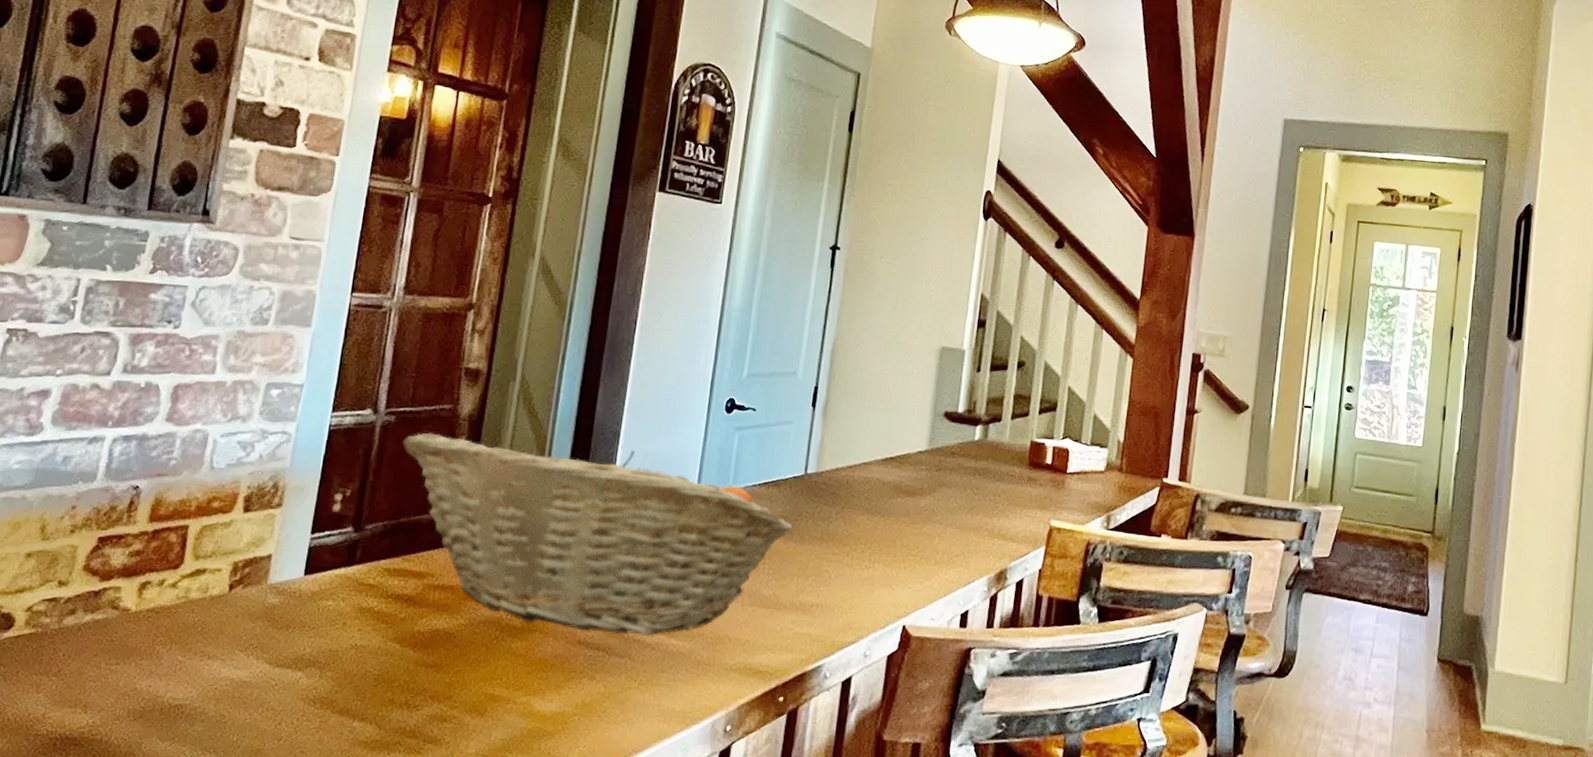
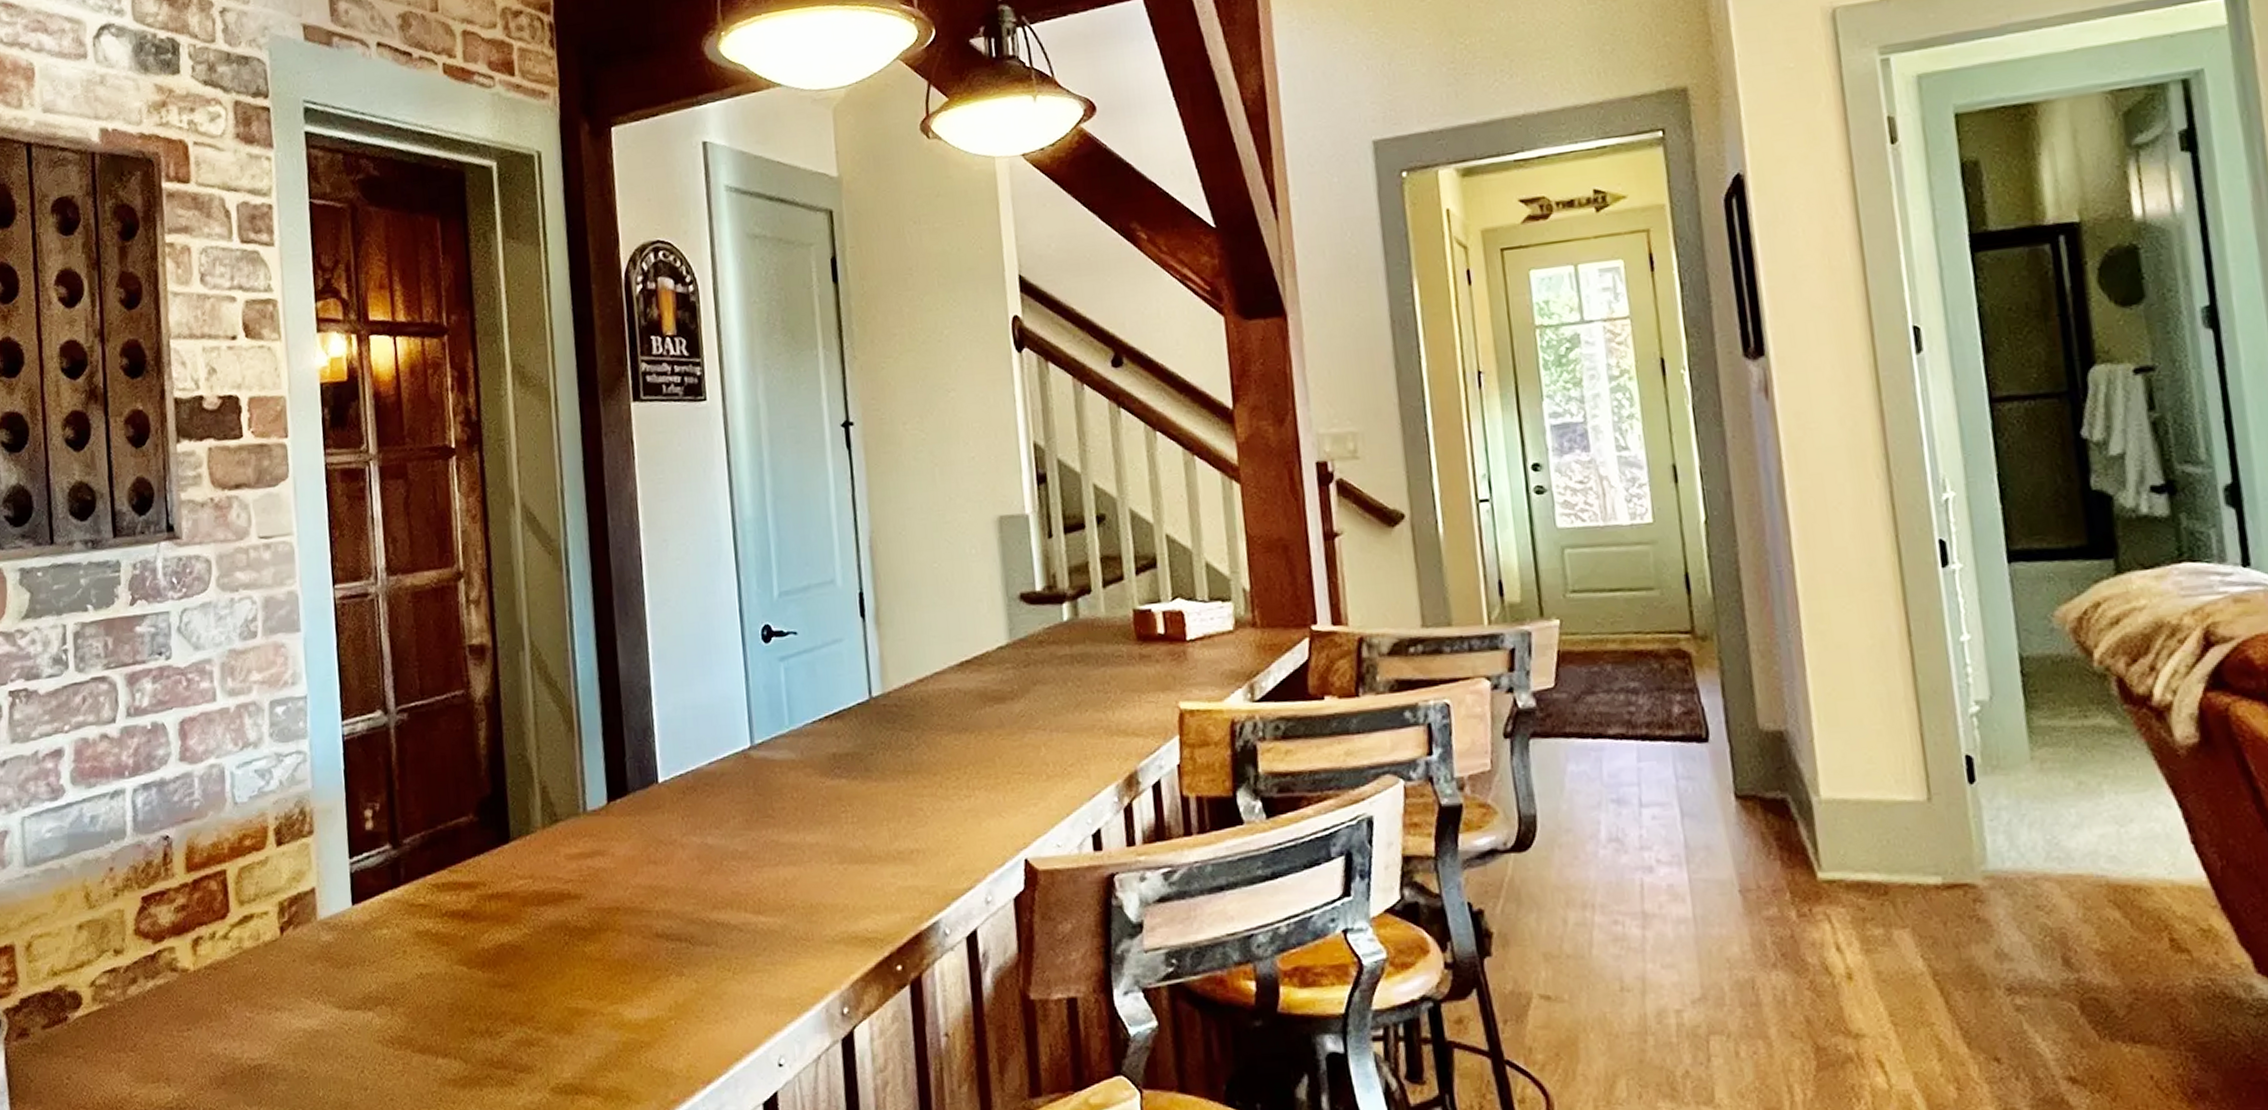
fruit basket: present [403,432,793,636] -> none [421,706,869,922]

